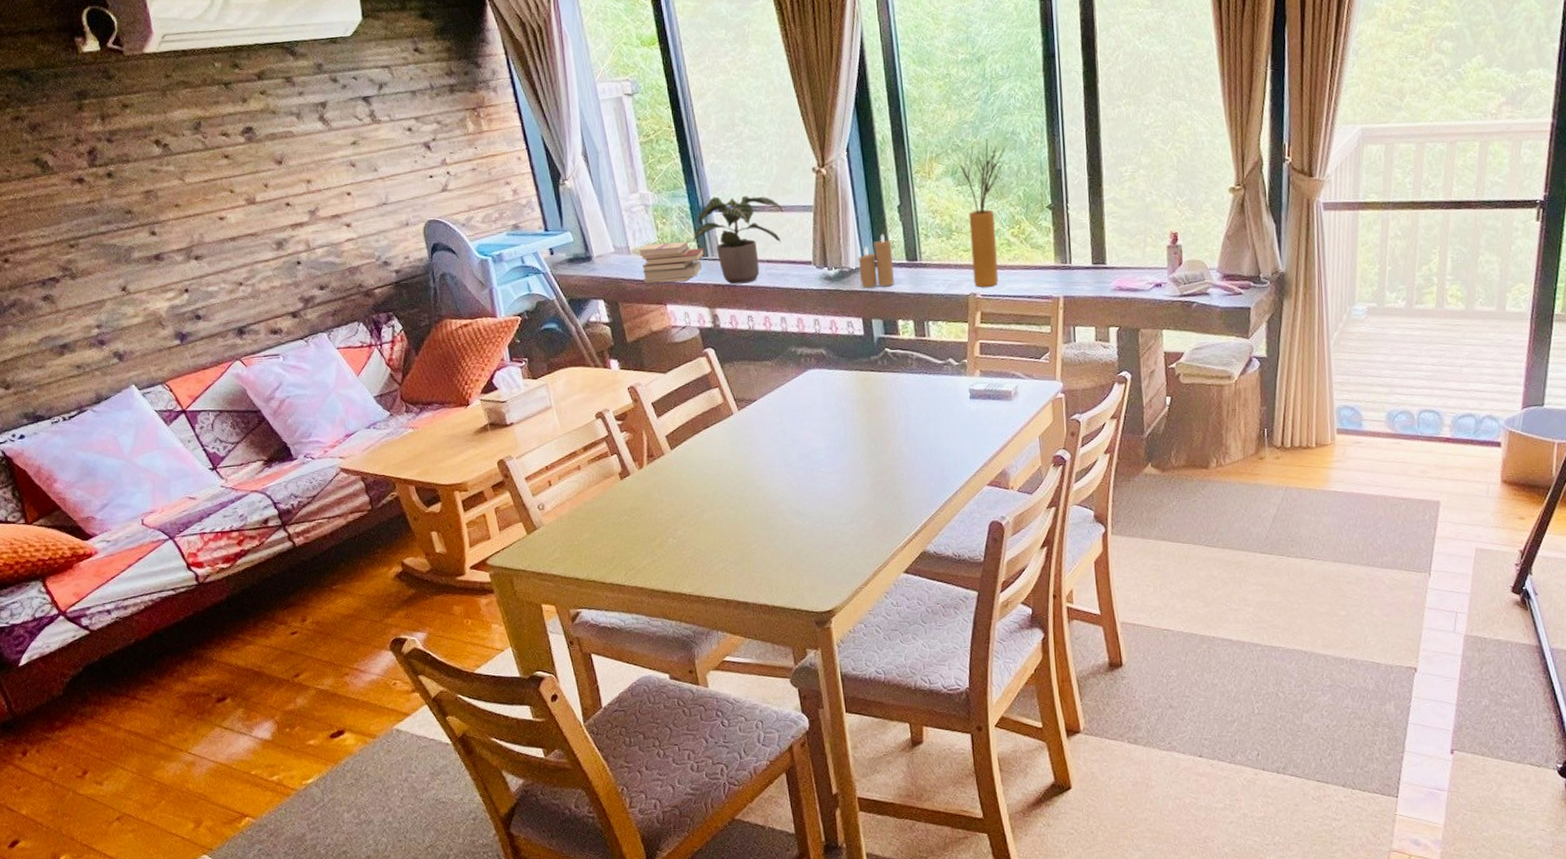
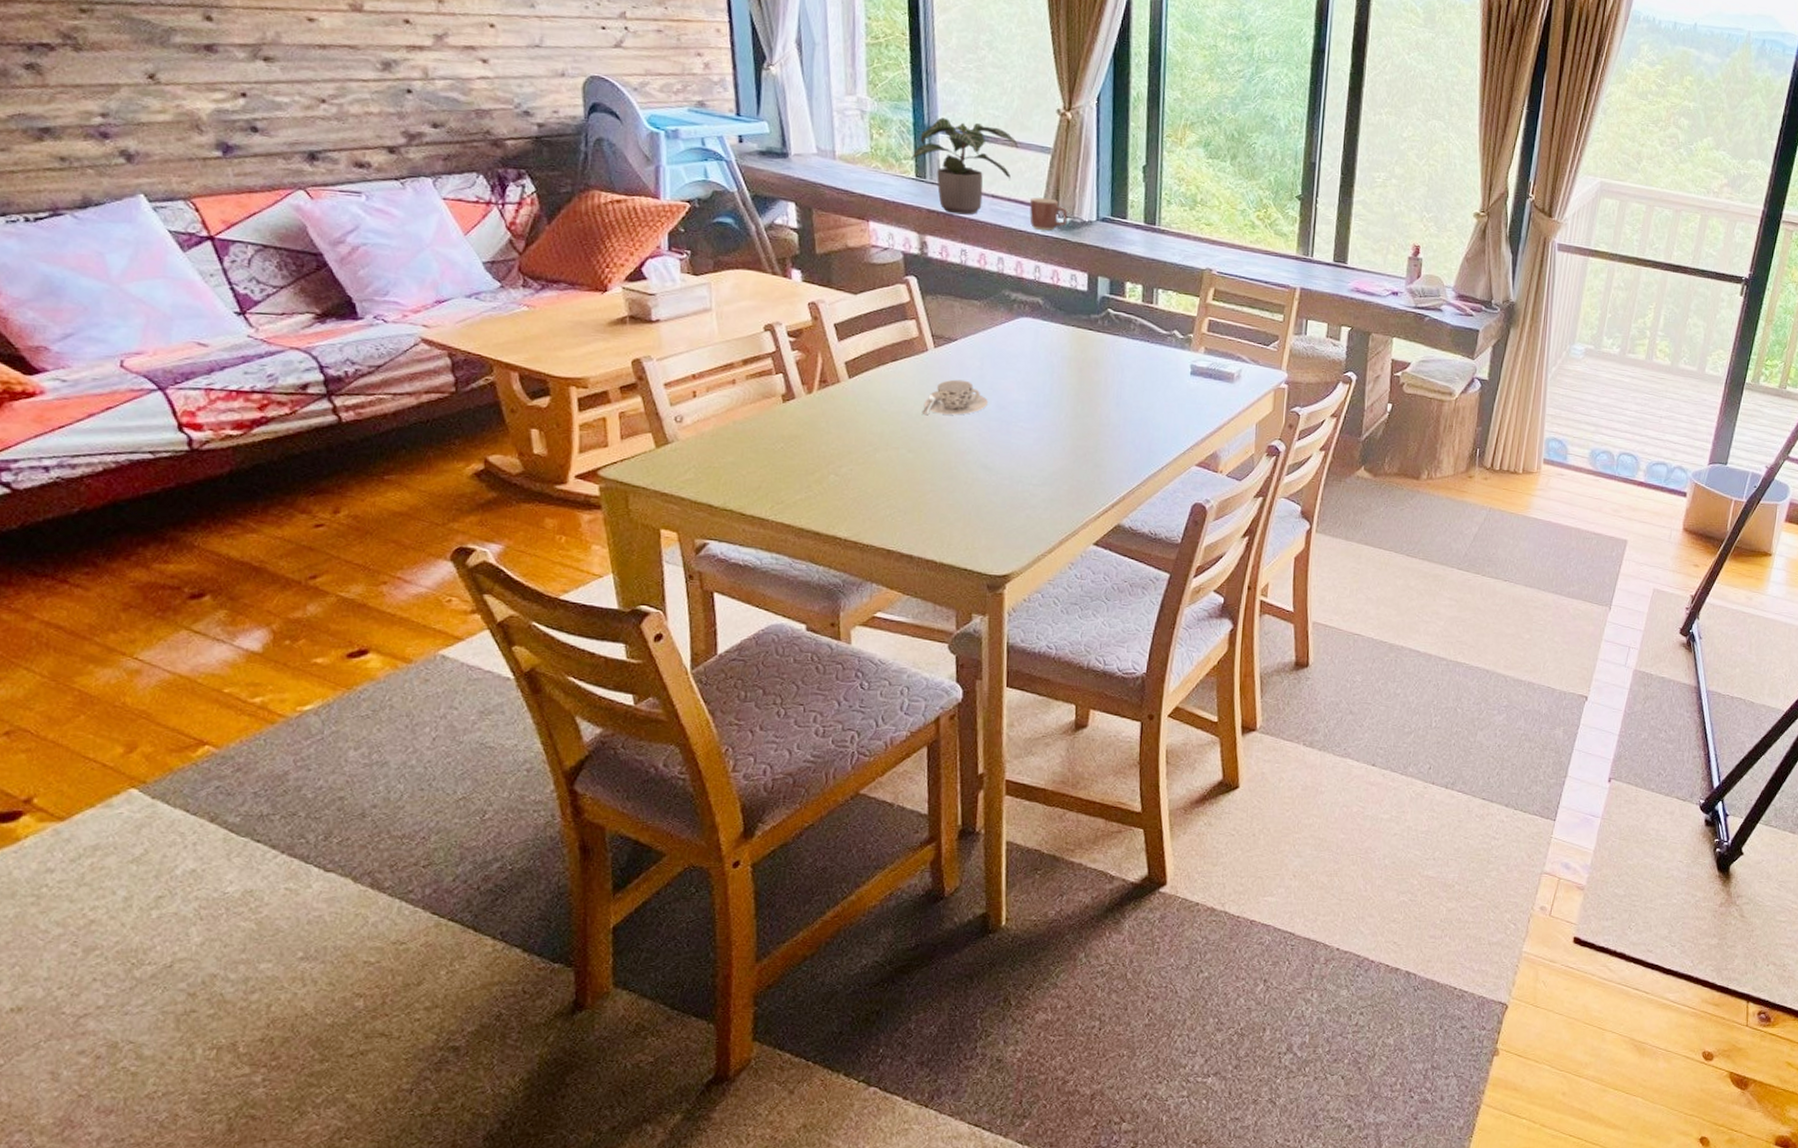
books: present [639,241,705,284] -> none [846,153,923,200]
teacup: none [736,436,792,473] -> present [921,379,988,415]
mug: none [800,253,837,285] -> present [1029,197,1068,231]
candle: present [858,233,894,288] -> none [1091,191,1131,247]
vase: present [960,138,1005,288] -> none [1211,117,1263,265]

